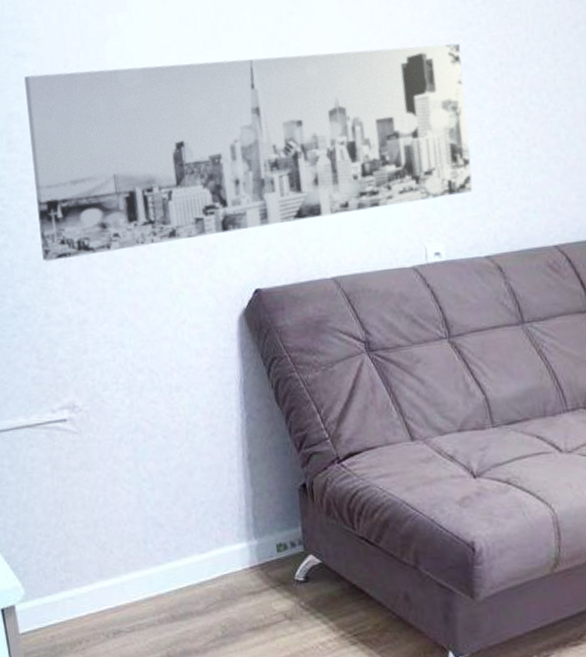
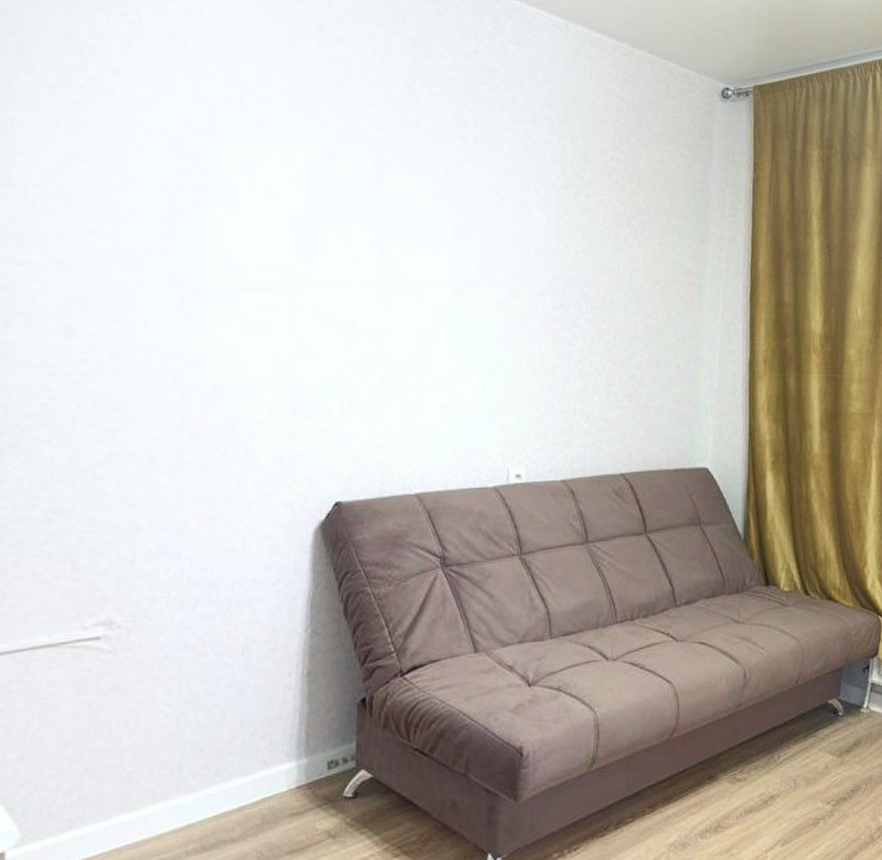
wall art: present [24,43,474,262] -> none [93,256,559,462]

